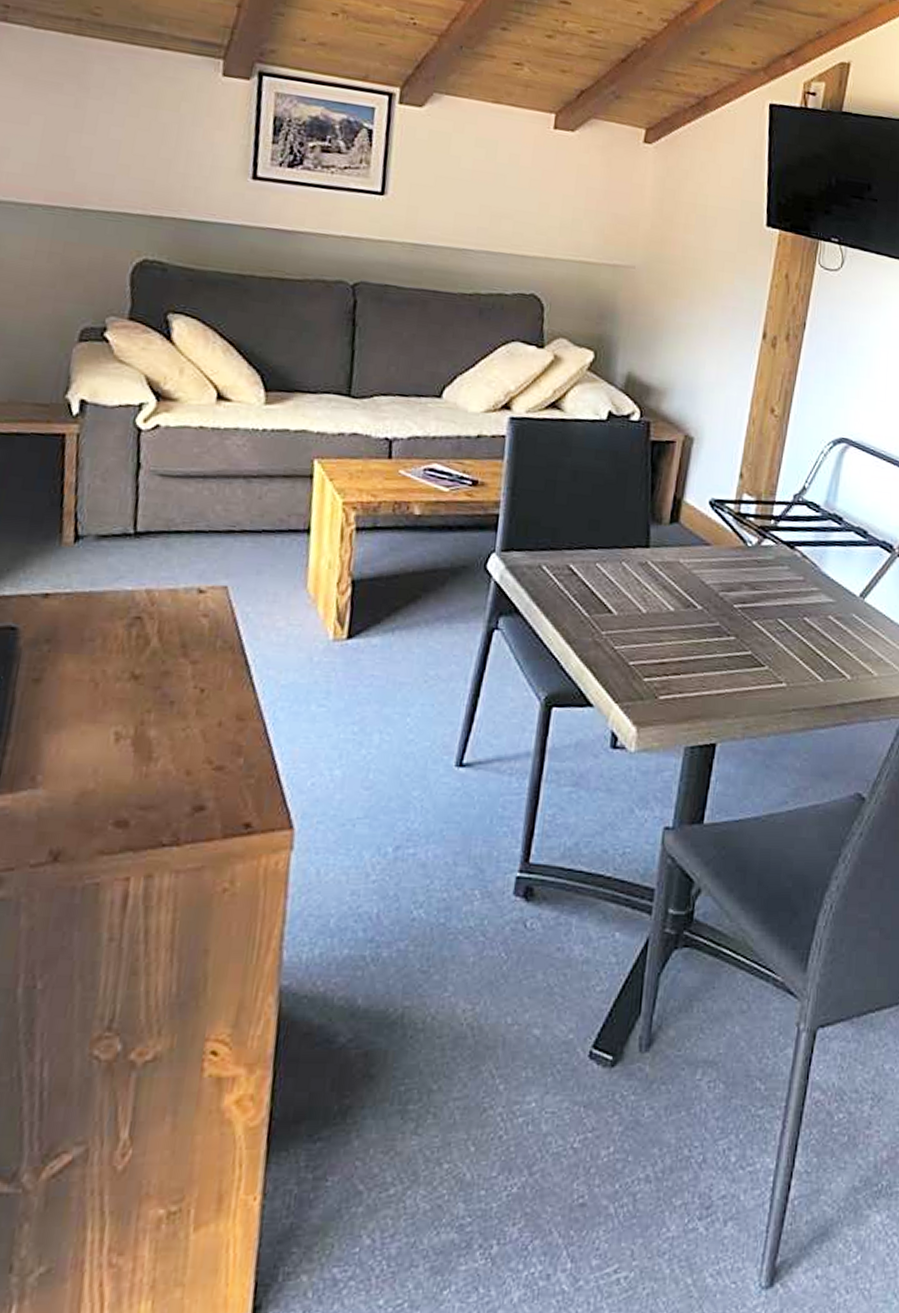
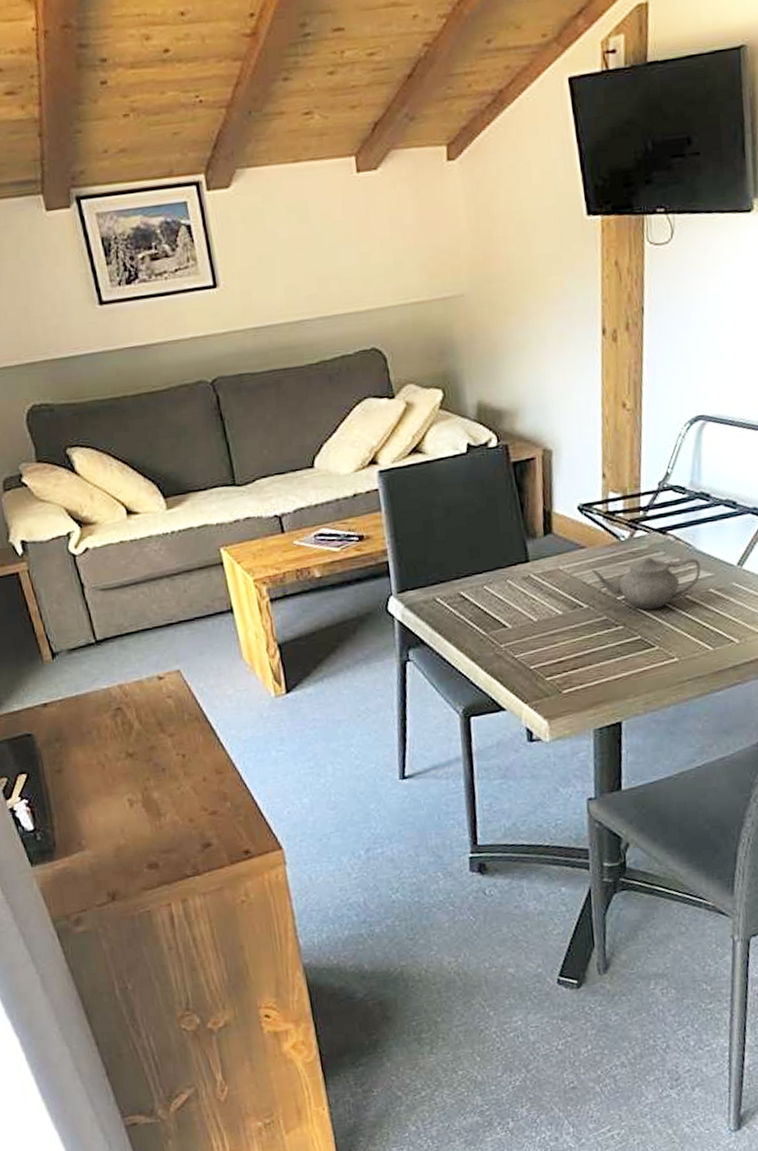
teapot: none [712,569,823,626] -> present [591,557,701,610]

